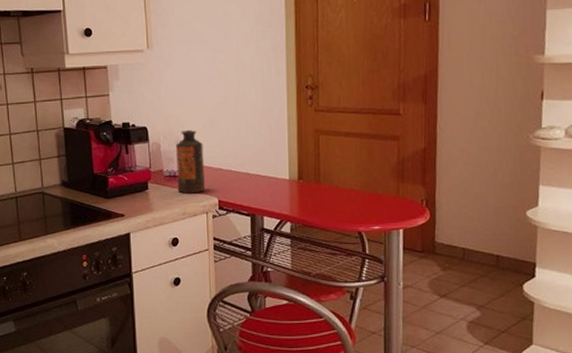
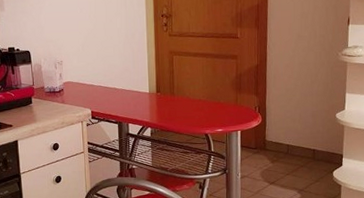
bottle: present [176,129,206,194] -> none [55,52,80,106]

